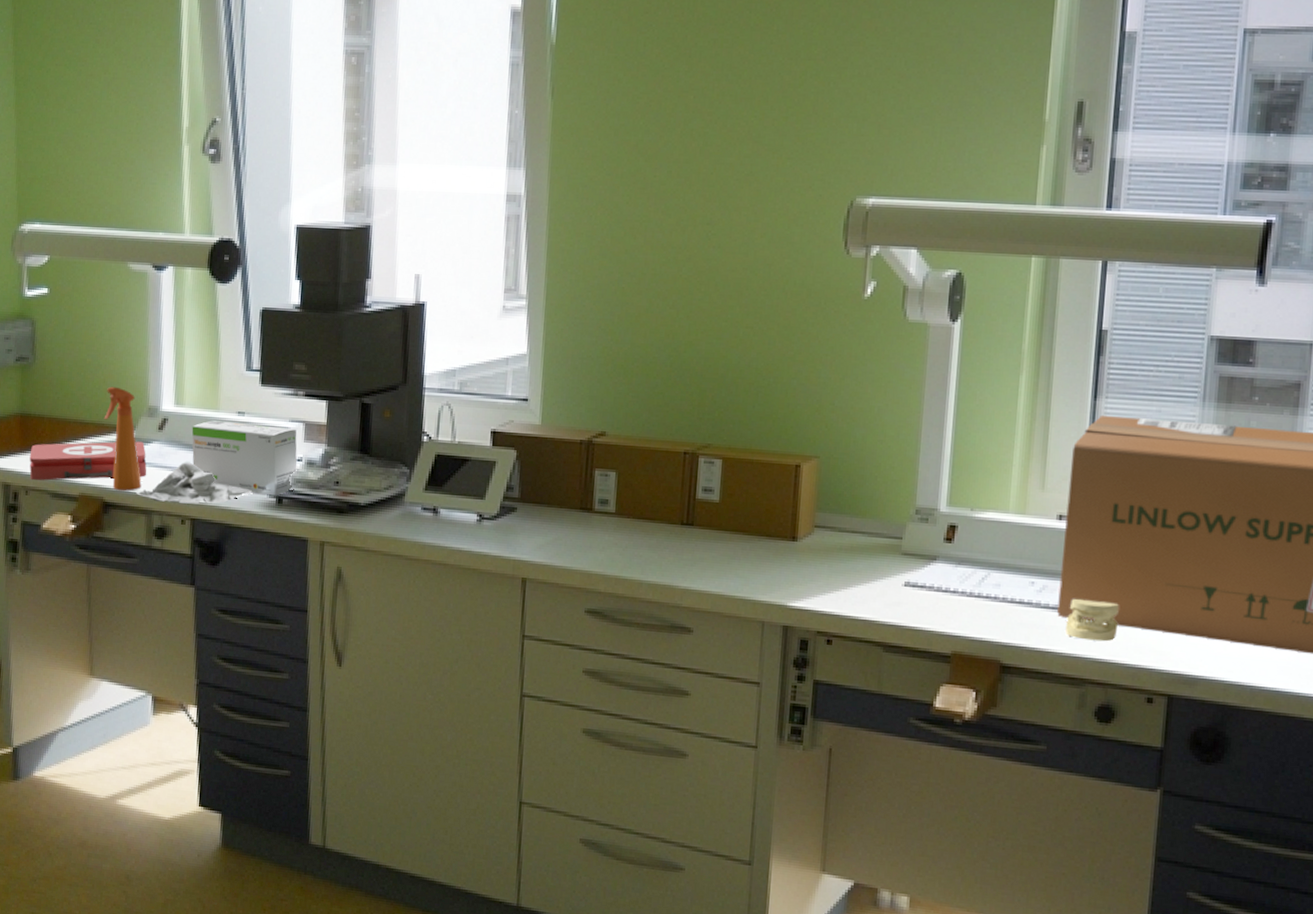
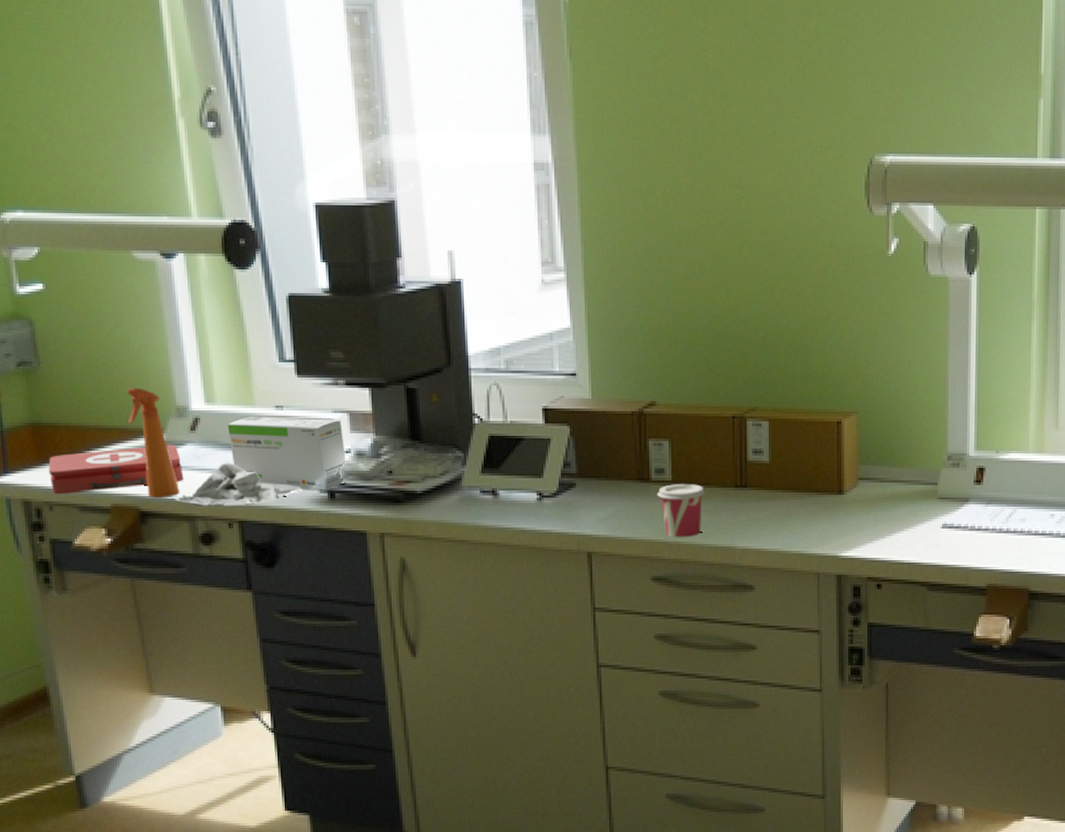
cup: none [599,516,650,573] -> present [657,484,706,538]

